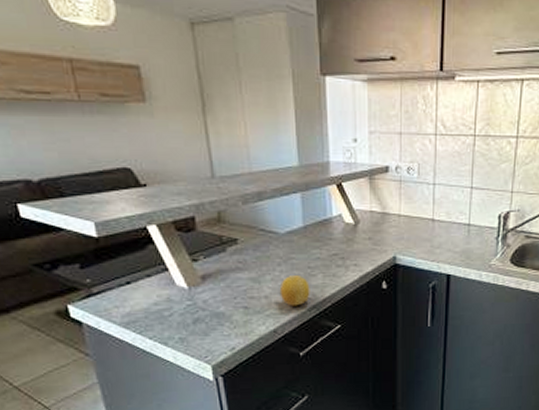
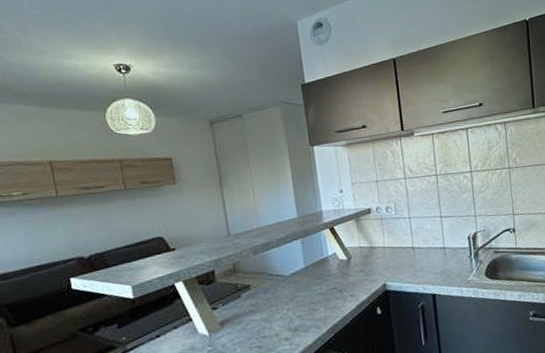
fruit: present [279,276,310,306] -> none [288,311,315,341]

